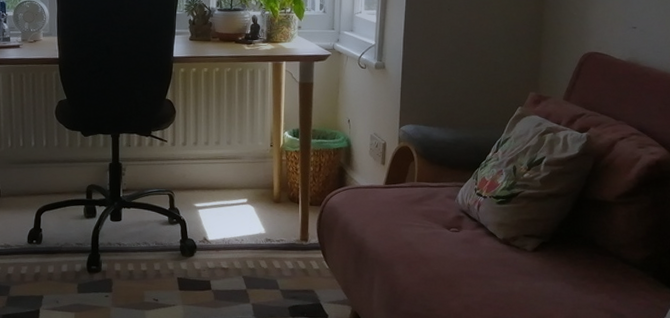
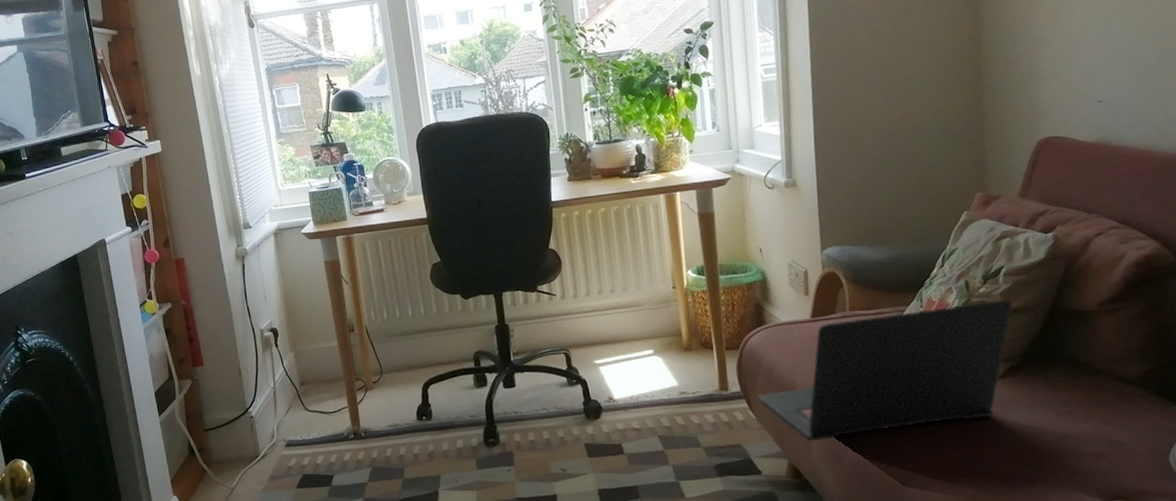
laptop: none [332,185,550,292] -> present [758,300,1014,441]

